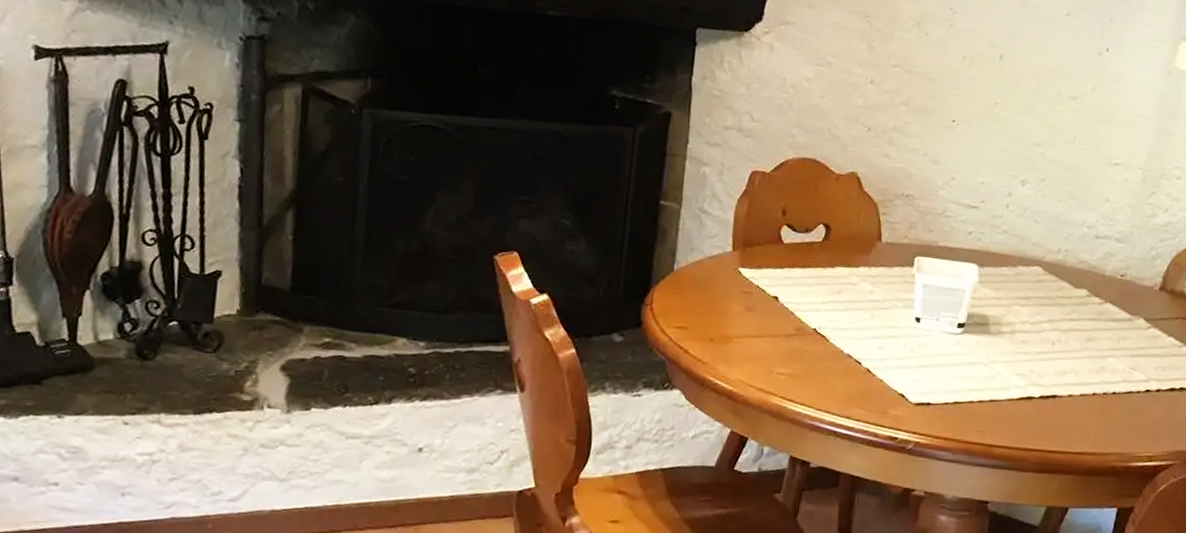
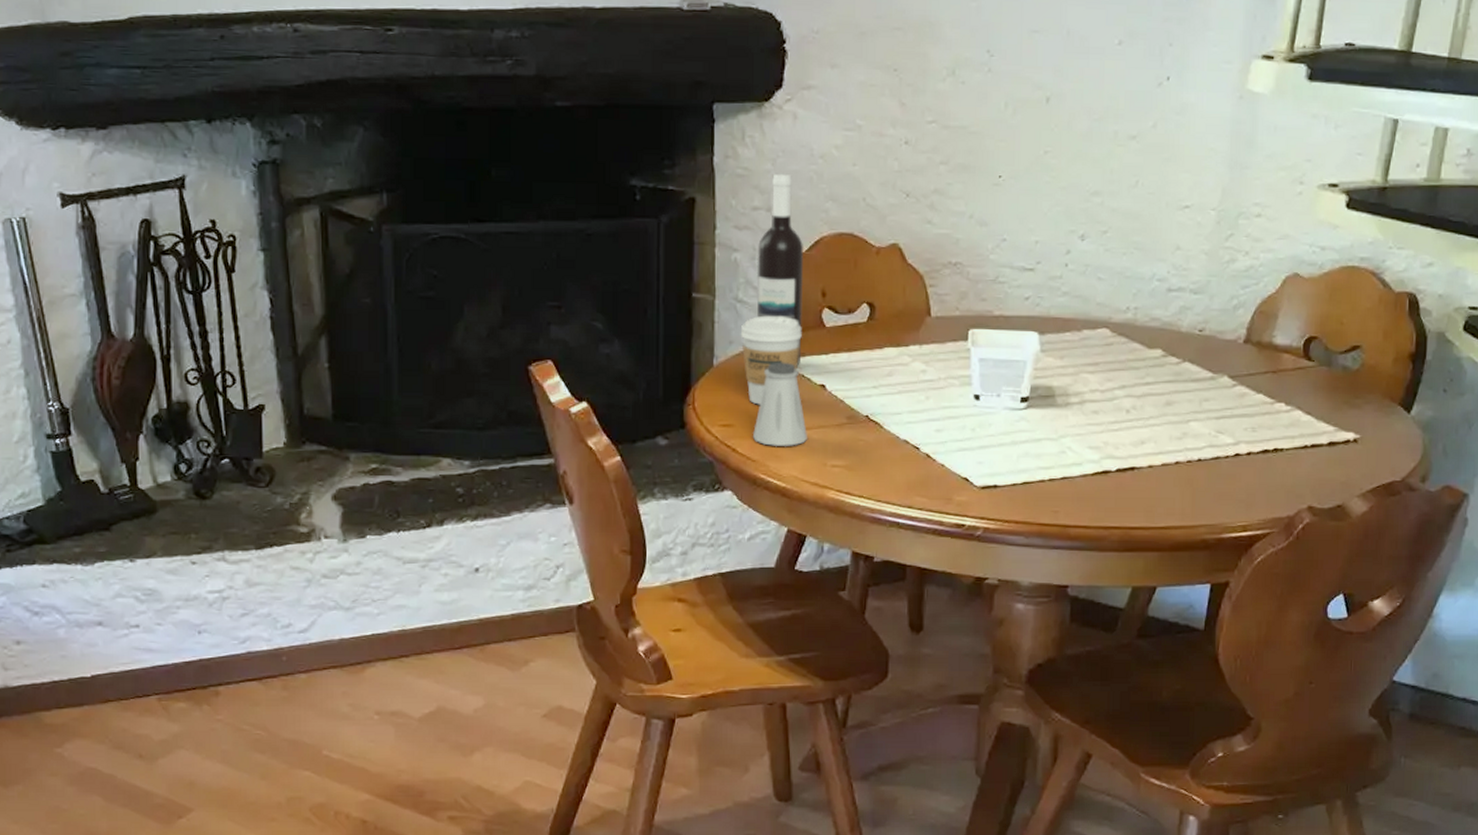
coffee cup: none [702,227,761,311] -> present [740,315,802,405]
saltshaker: none [704,271,758,352] -> present [752,362,808,446]
wine bottle: none [720,97,769,276] -> present [756,173,804,365]

